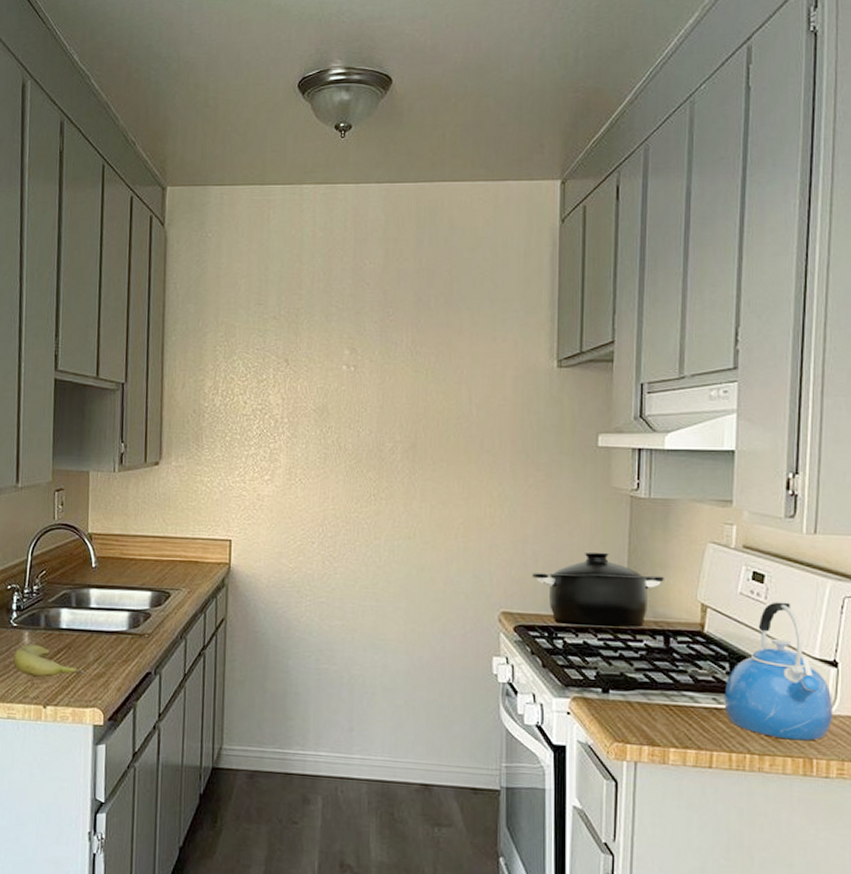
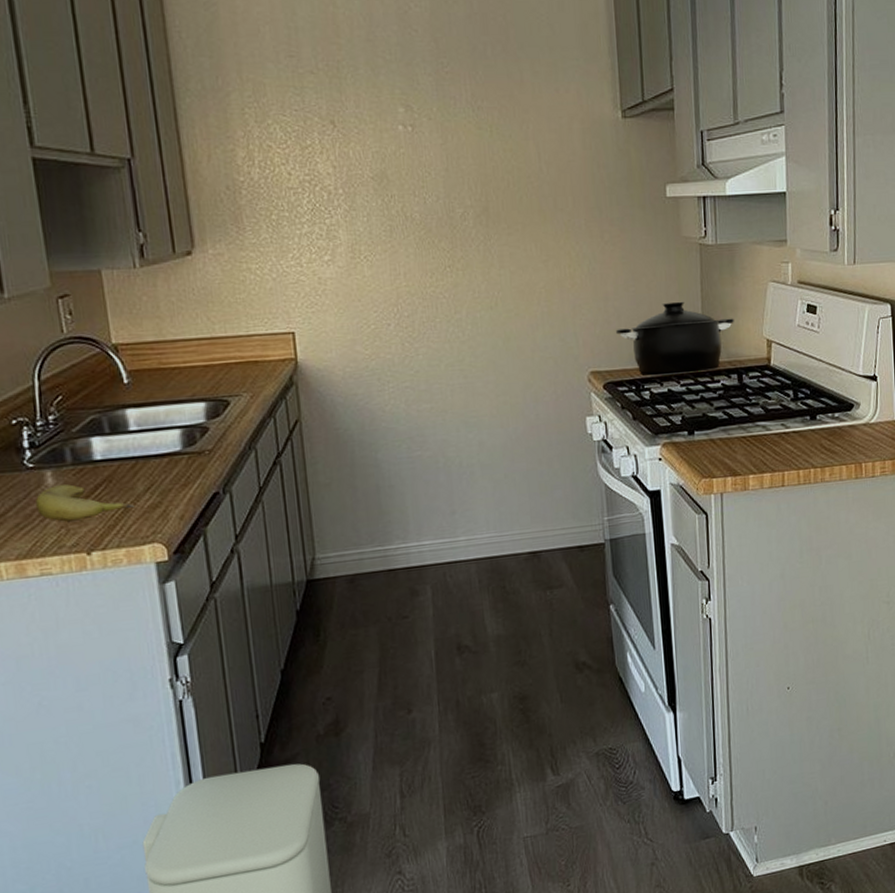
kettle: present [724,602,833,741] -> none [790,329,876,451]

